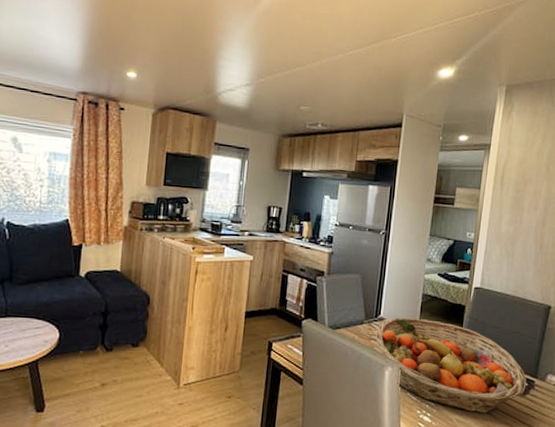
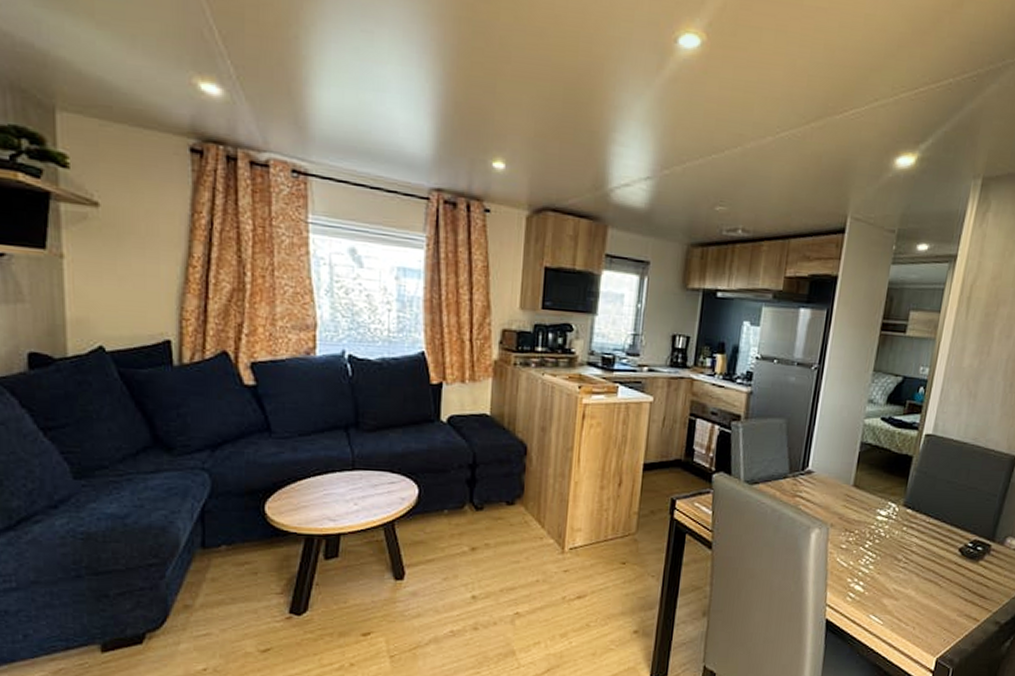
fruit basket: present [375,317,527,413] -> none [801,470,982,582]

